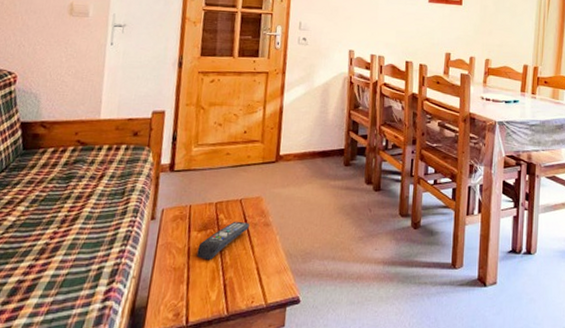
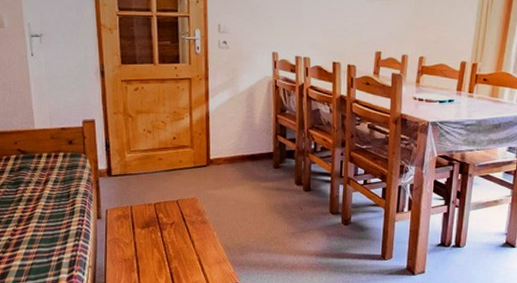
remote control: present [197,221,249,260] -> none [143,219,188,252]

